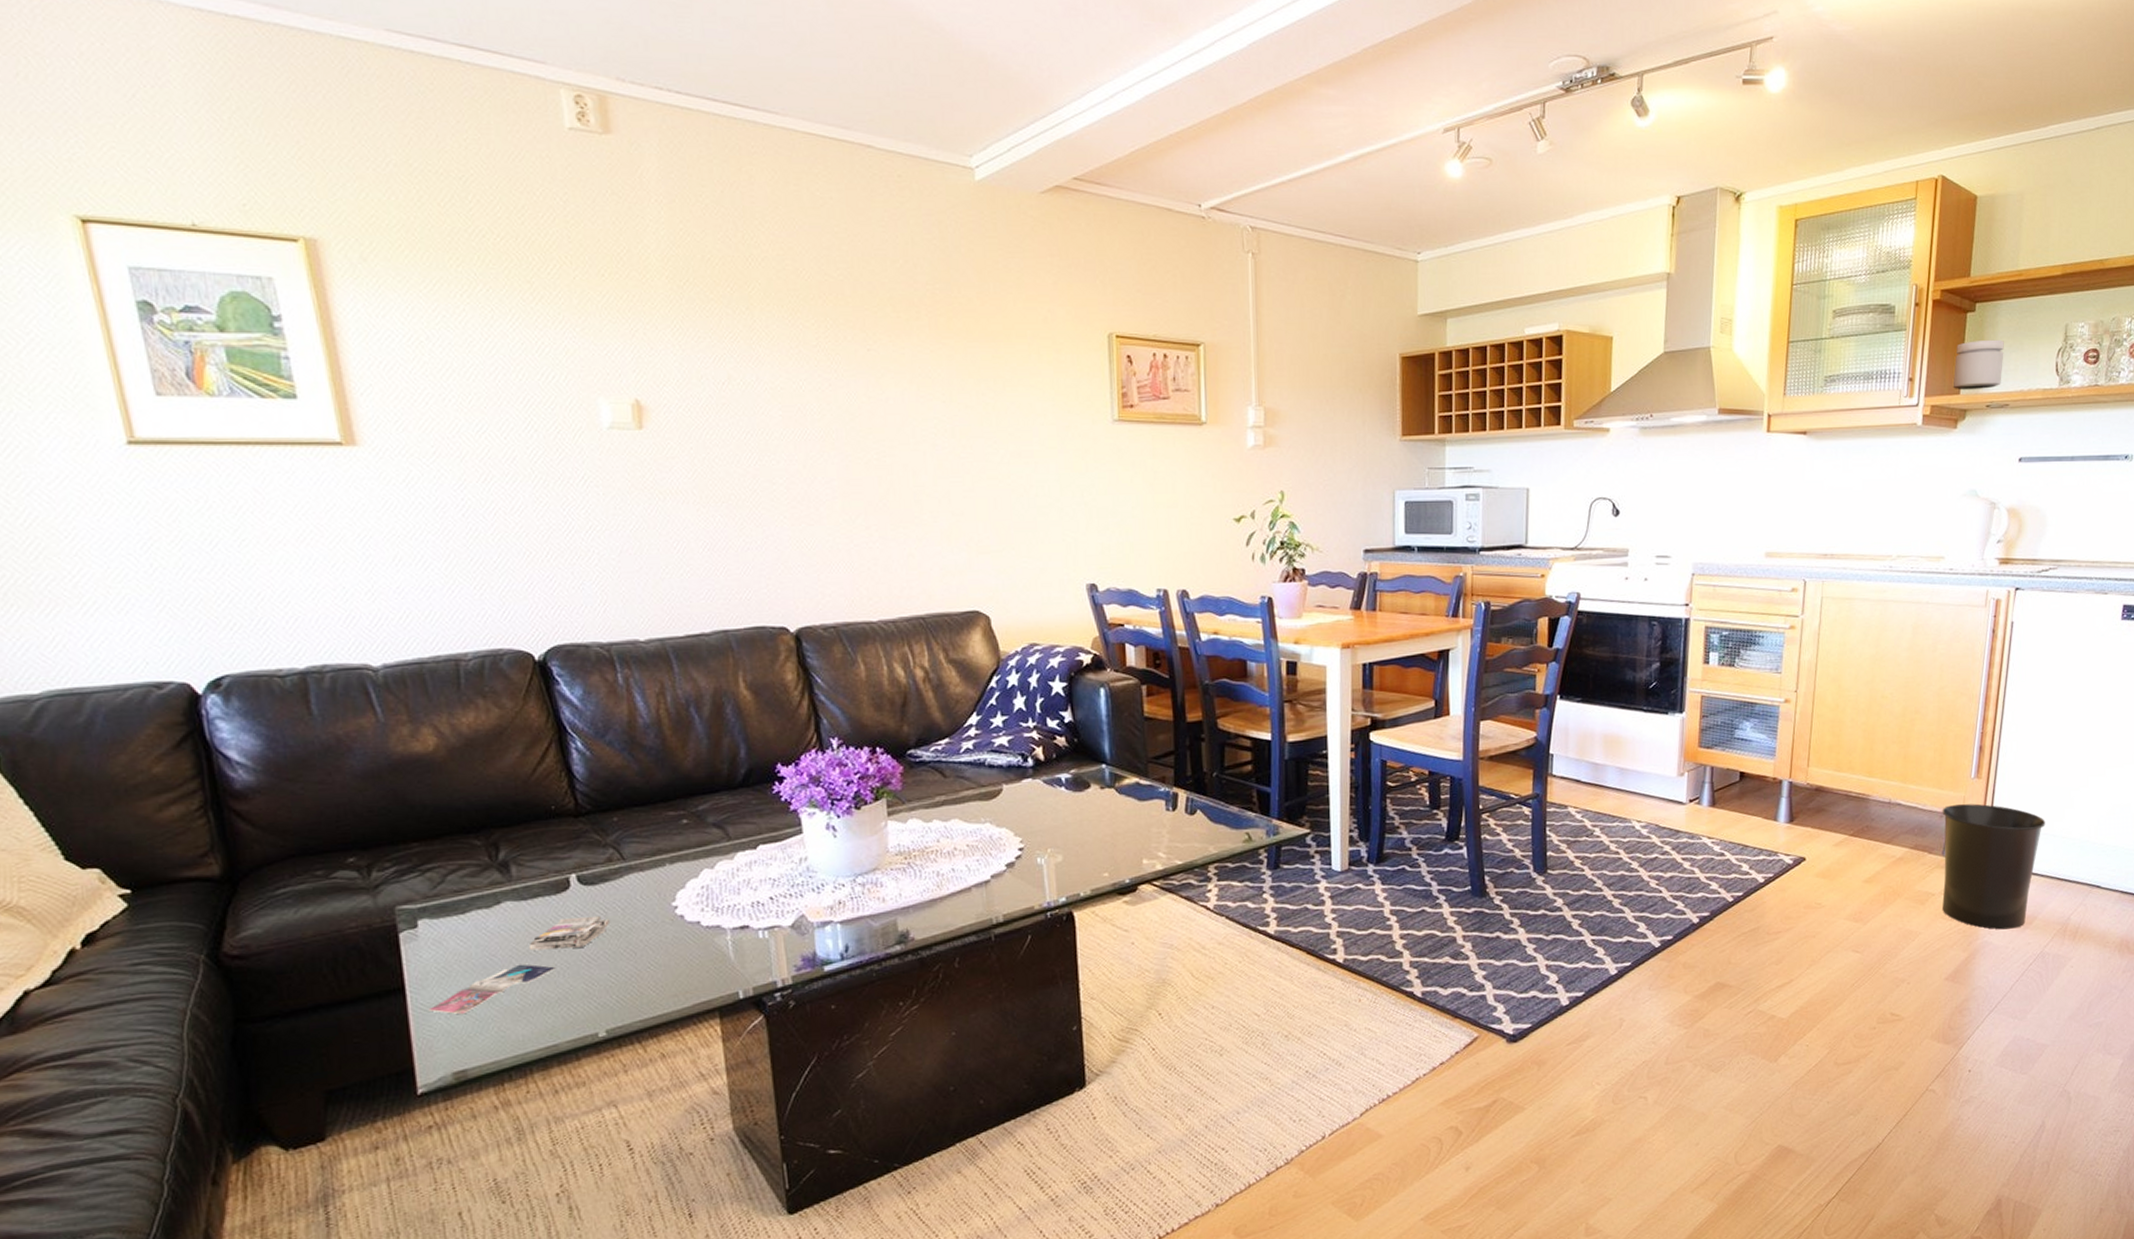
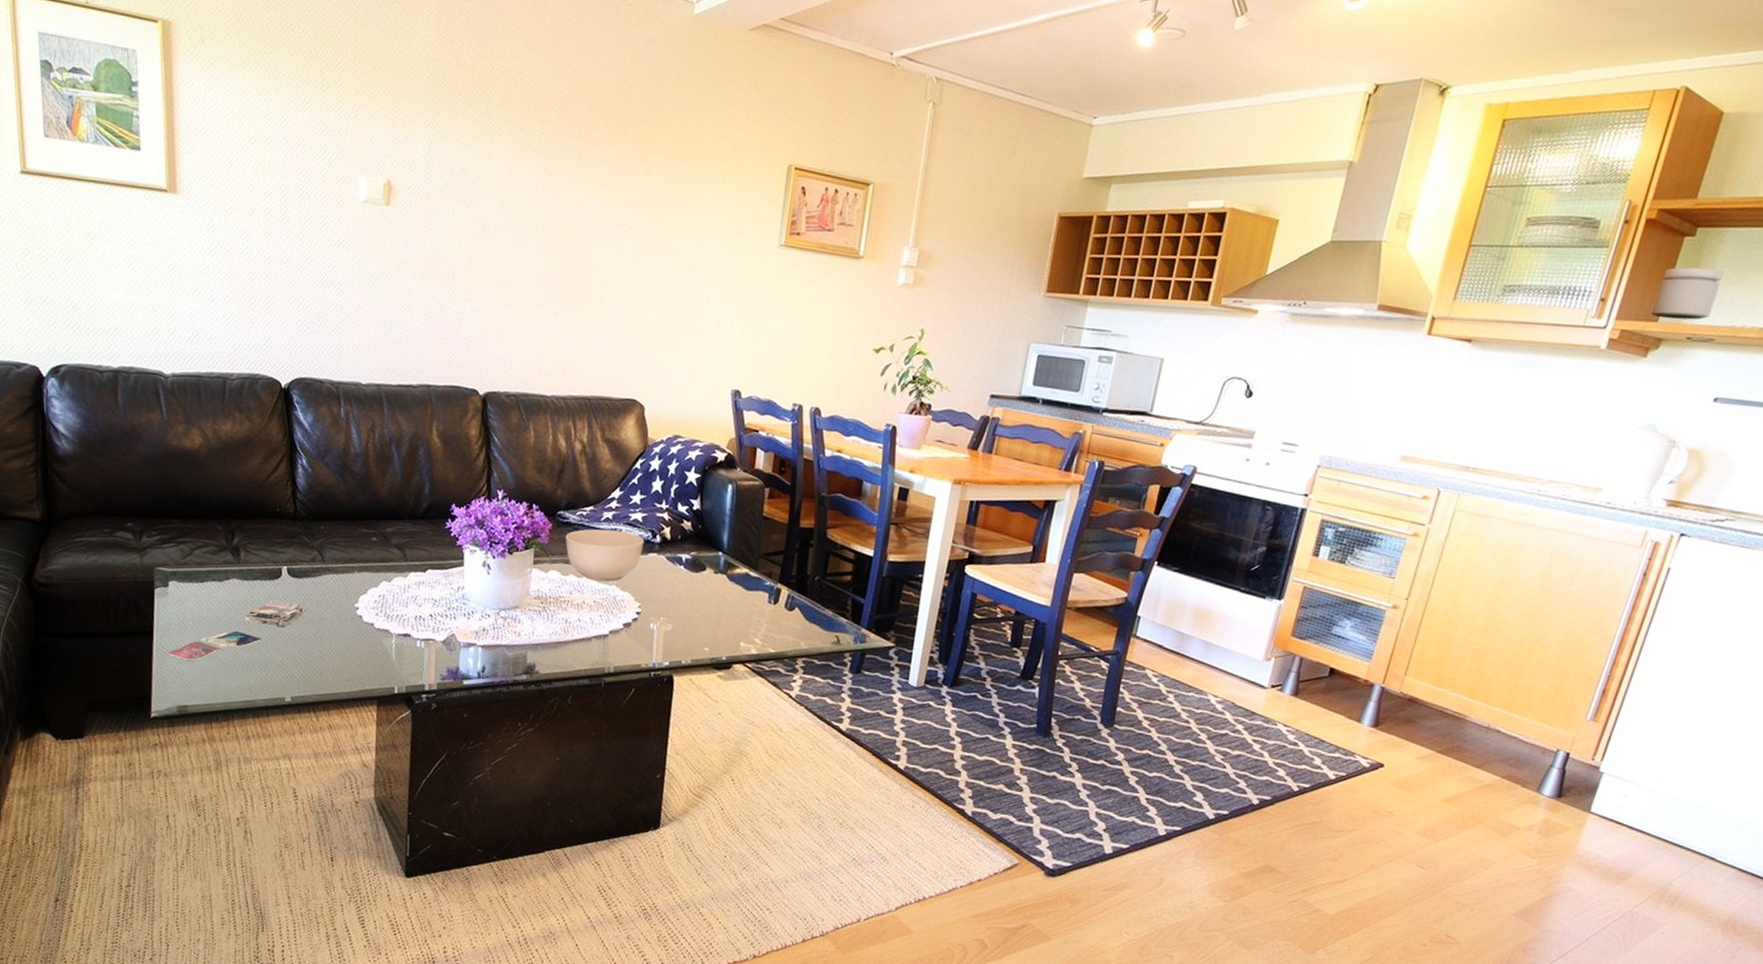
bowl: none [920,760,1015,822] -> present [565,529,644,582]
waste bin: present [1942,803,2046,930] -> none [1525,742,1664,881]

